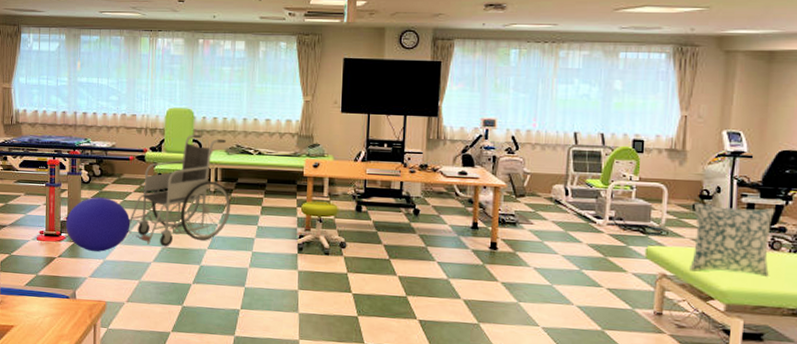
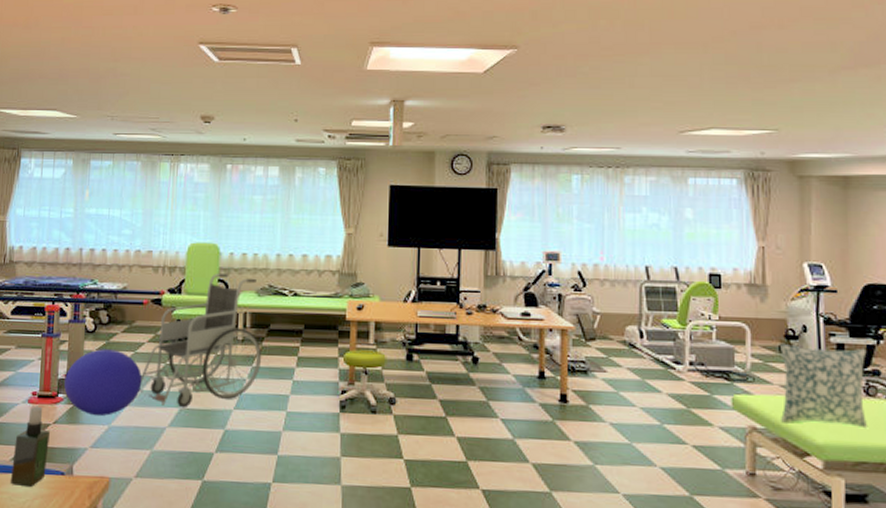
spray bottle: none [25,242,56,307] -> present [10,406,50,487]

